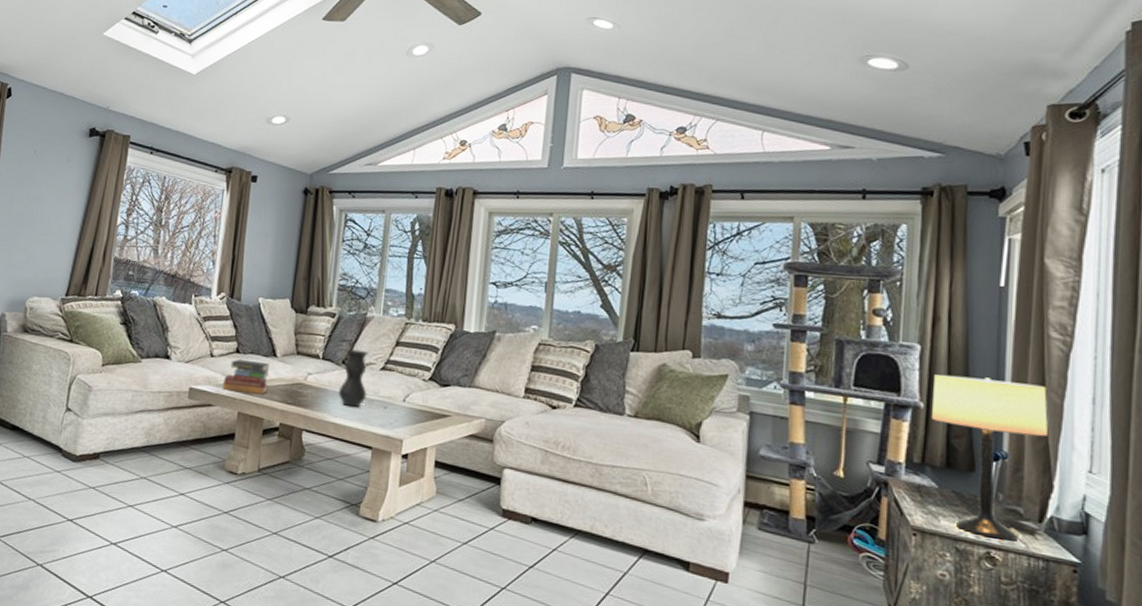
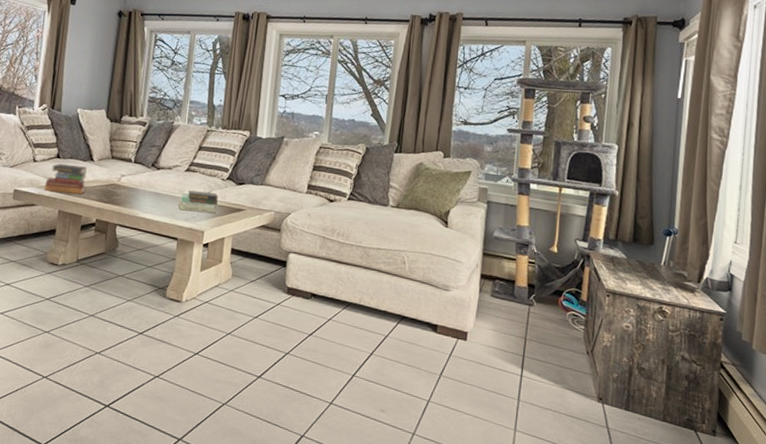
vase: present [338,349,369,408] -> none [148,153,175,205]
books: none [372,392,419,419] -> present [178,190,218,213]
table lamp: present [930,374,1049,541] -> none [623,169,708,298]

